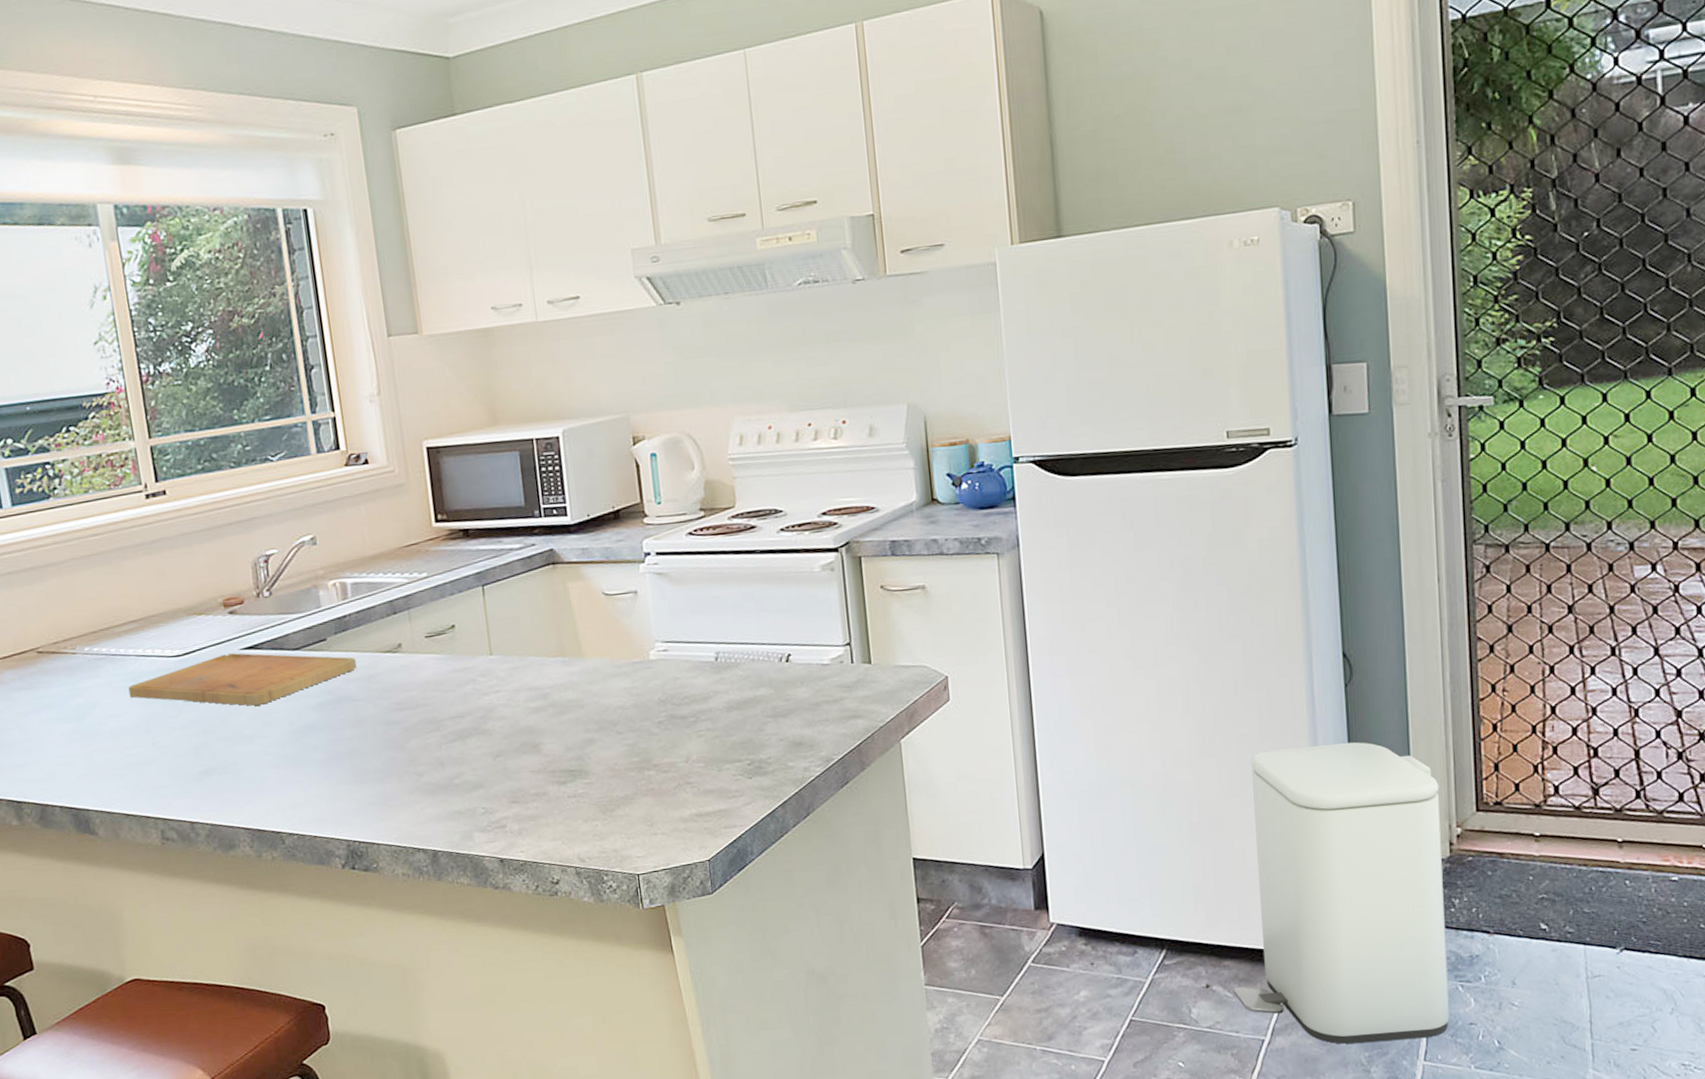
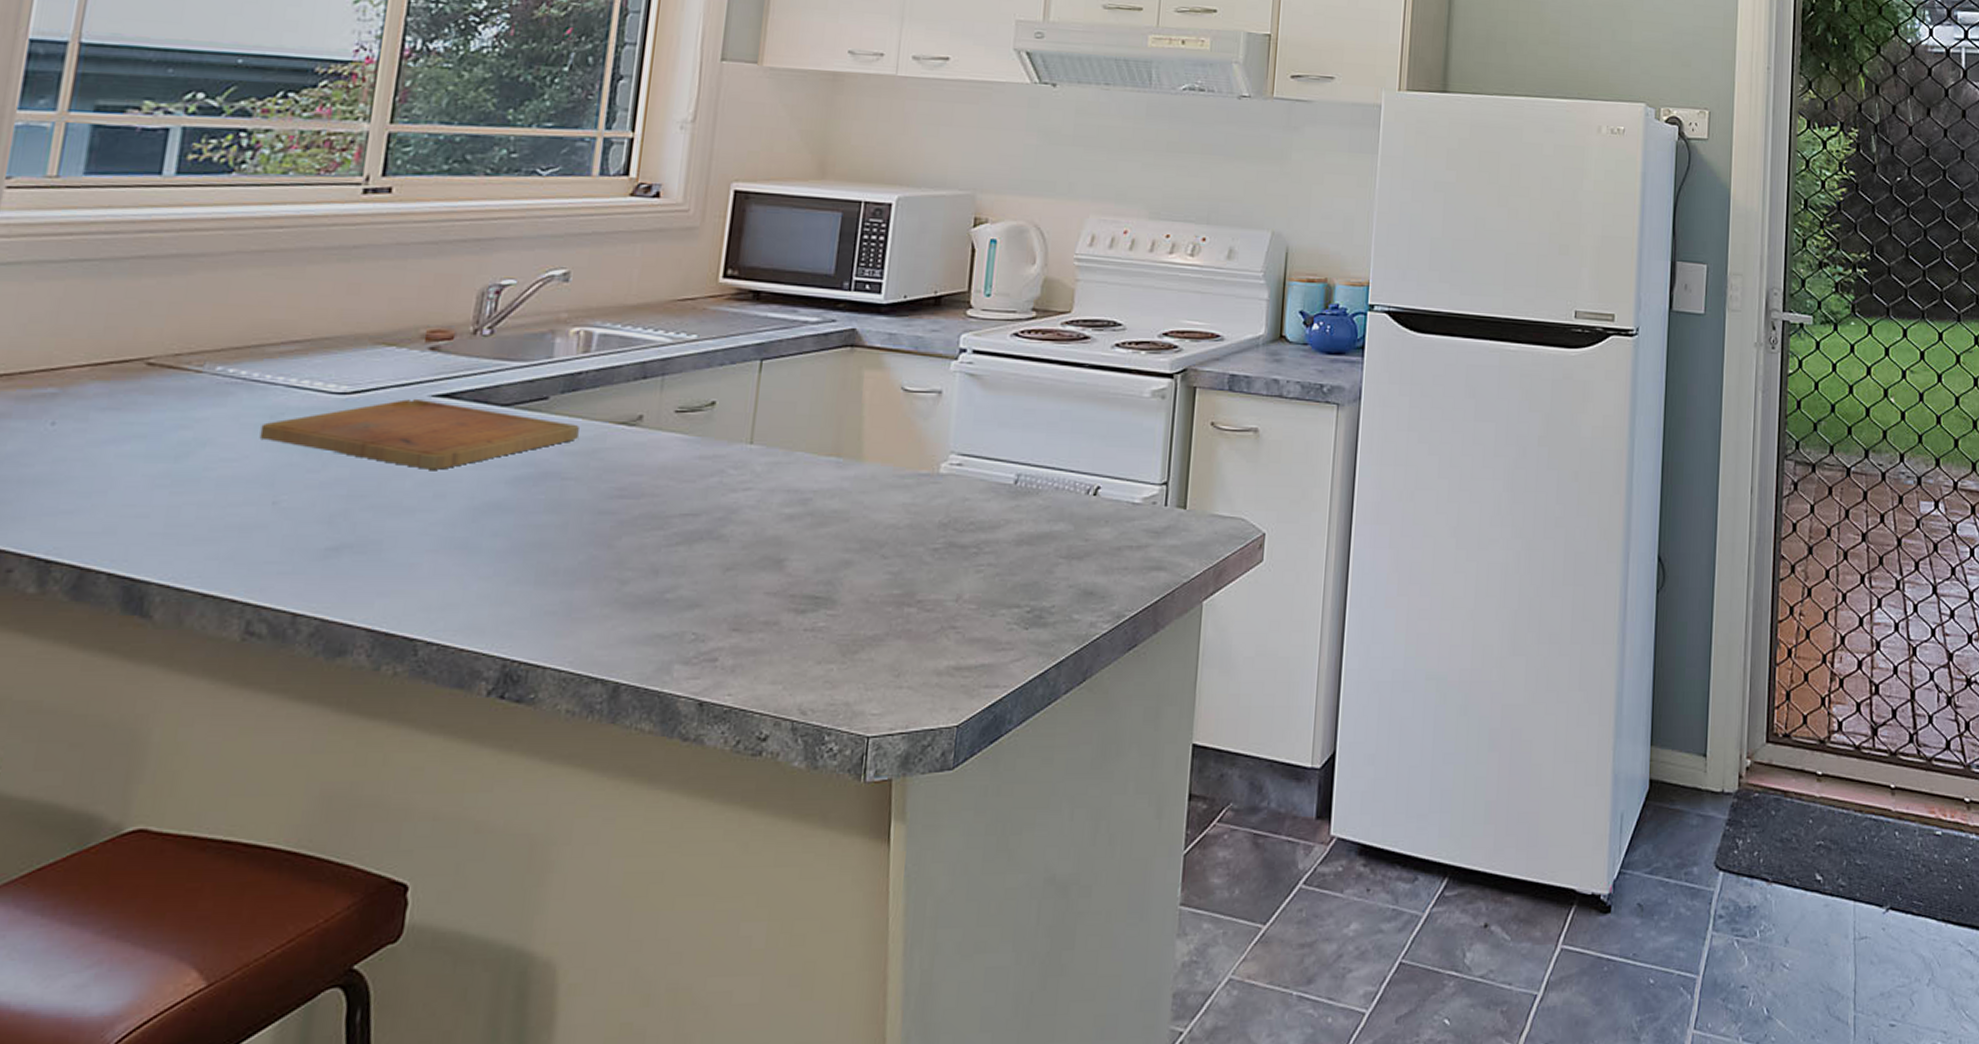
pedal bin: present [1233,741,1450,1044] -> none [1511,653,1735,1005]

